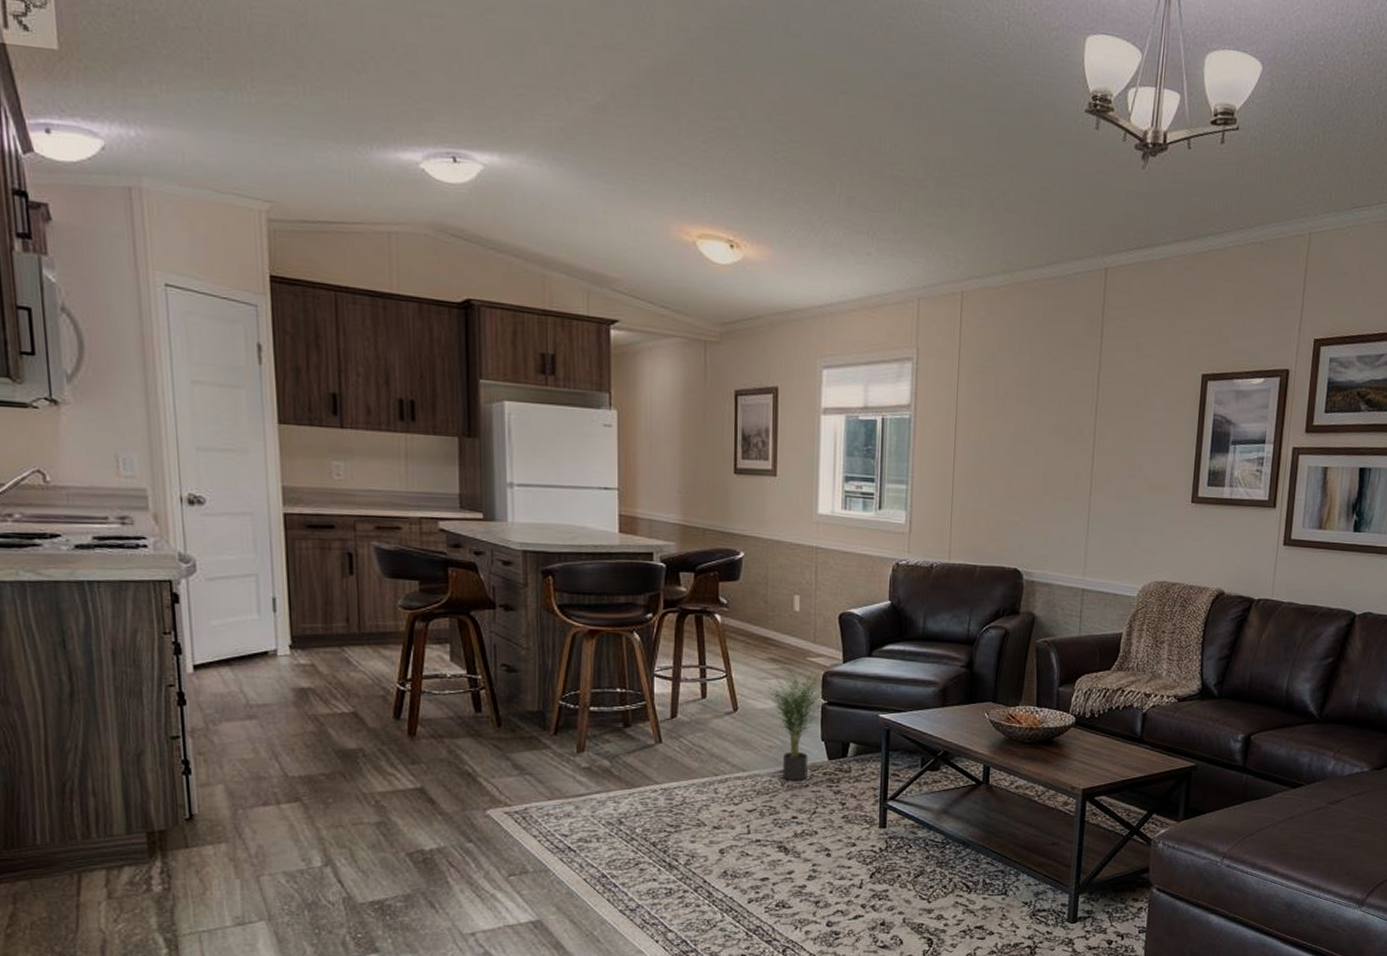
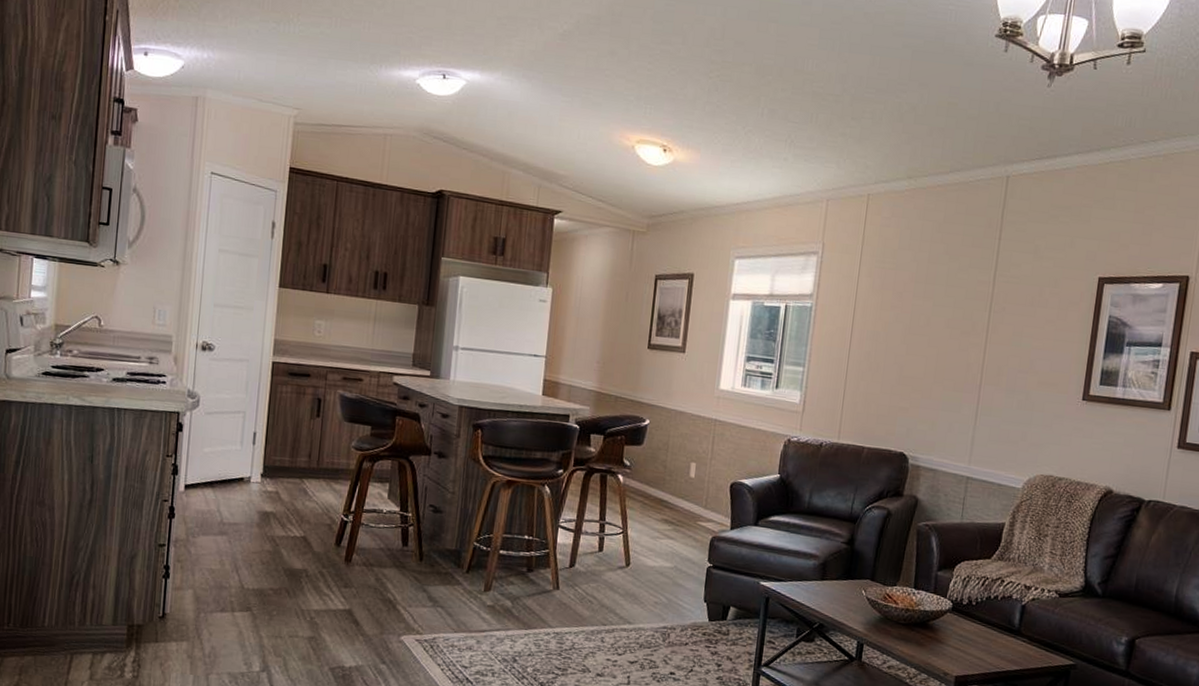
potted plant: present [767,668,827,781] -> none [657,530,712,639]

